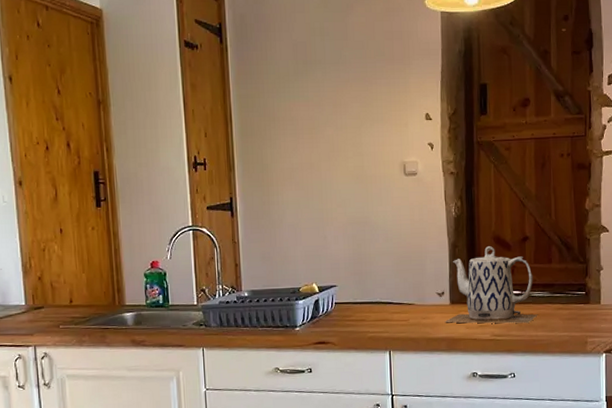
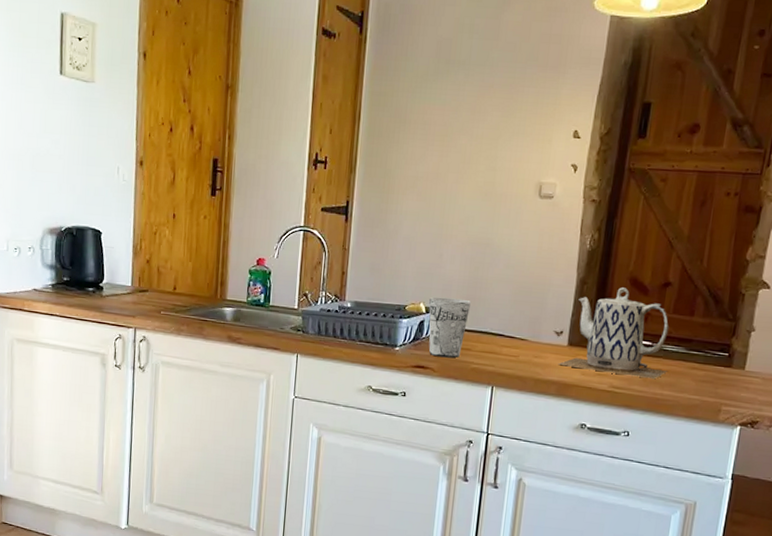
cup: none [320,275,359,331] -> present [428,297,472,358]

